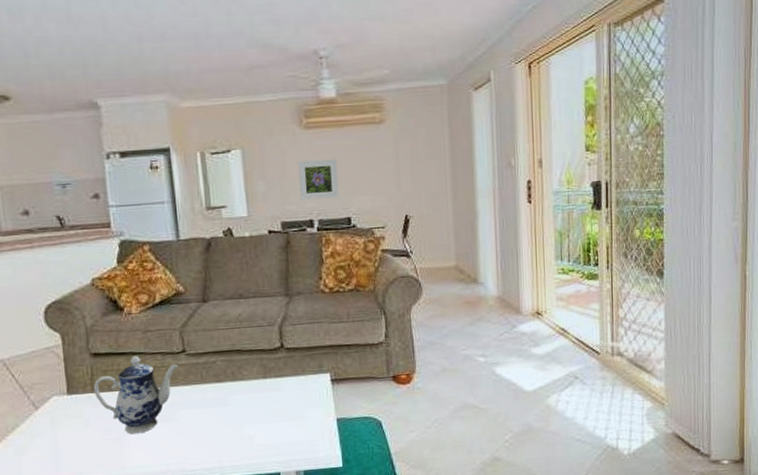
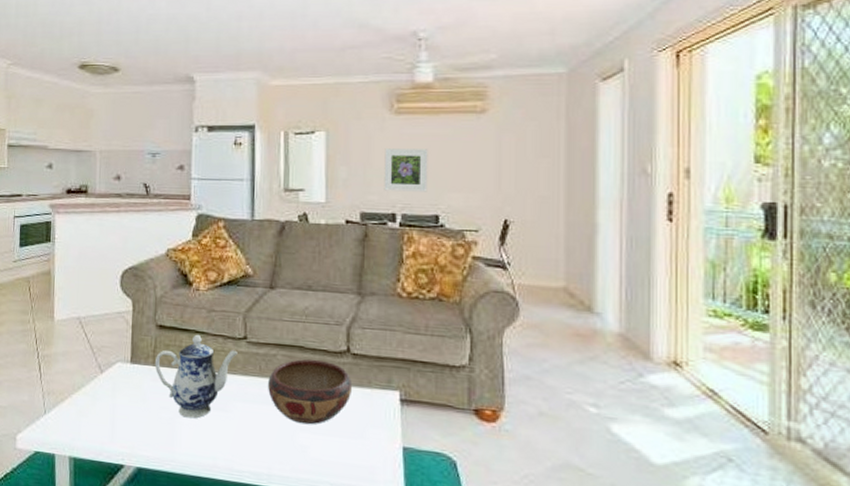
decorative bowl: none [210,359,289,418] -> present [267,359,353,425]

